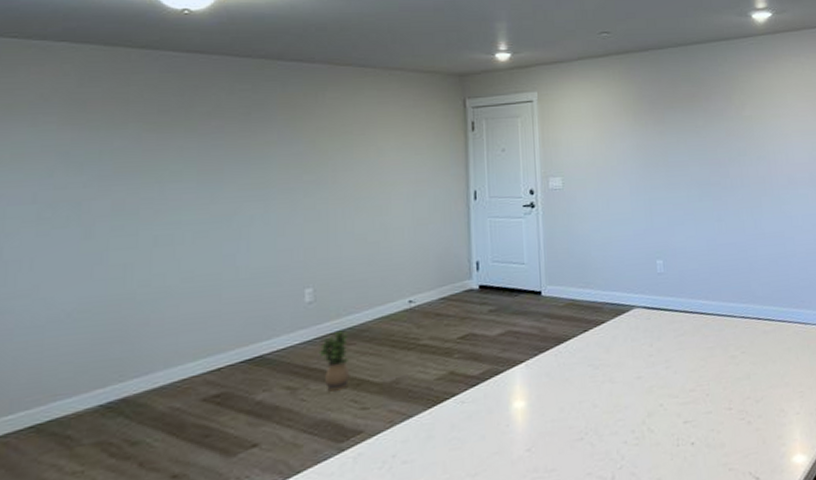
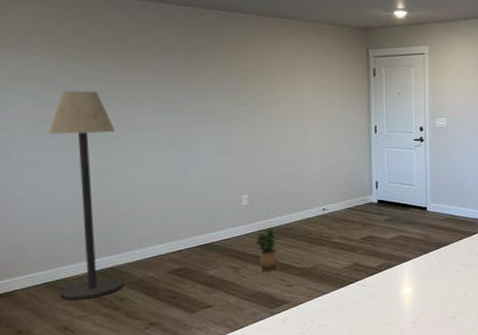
floor lamp: none [48,164,145,450] -> present [49,91,124,300]

